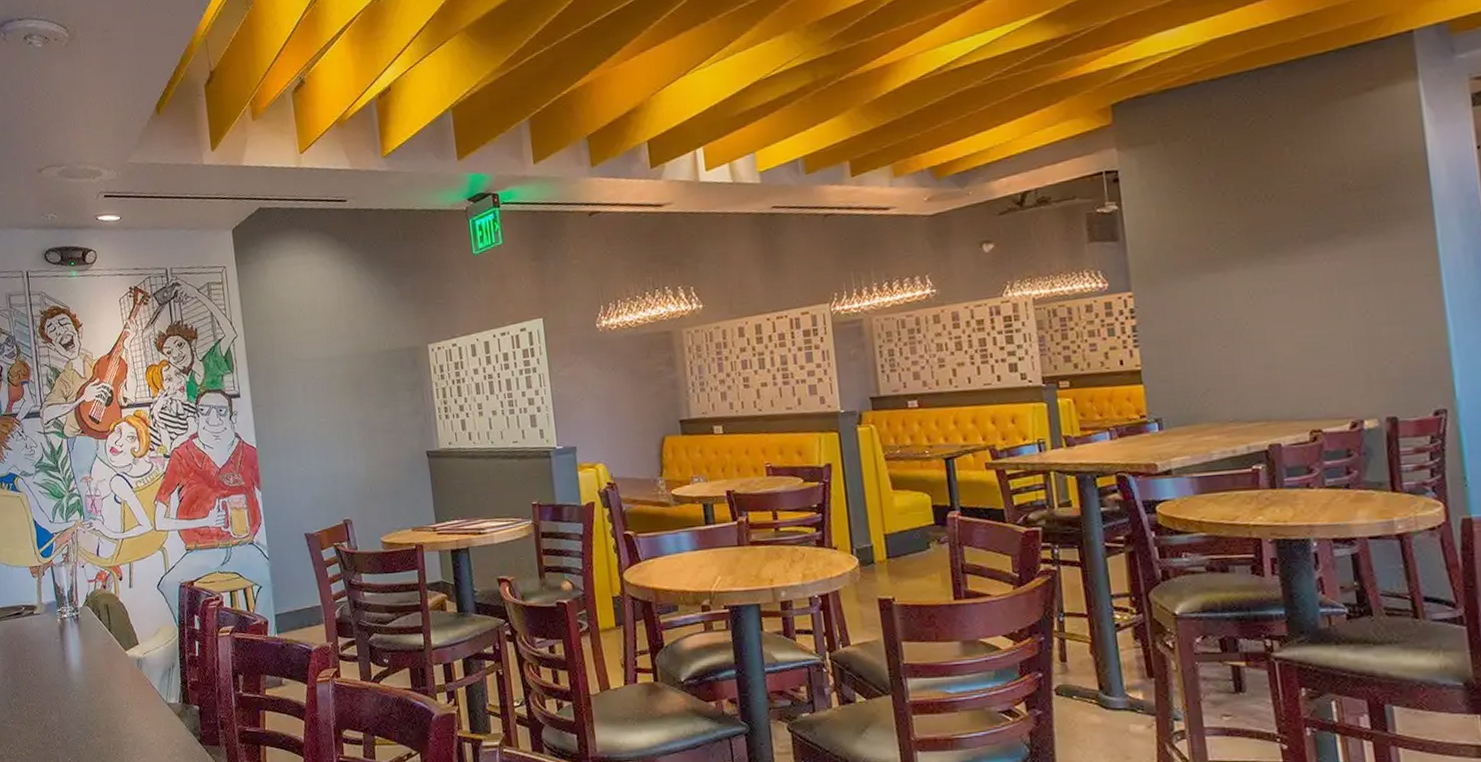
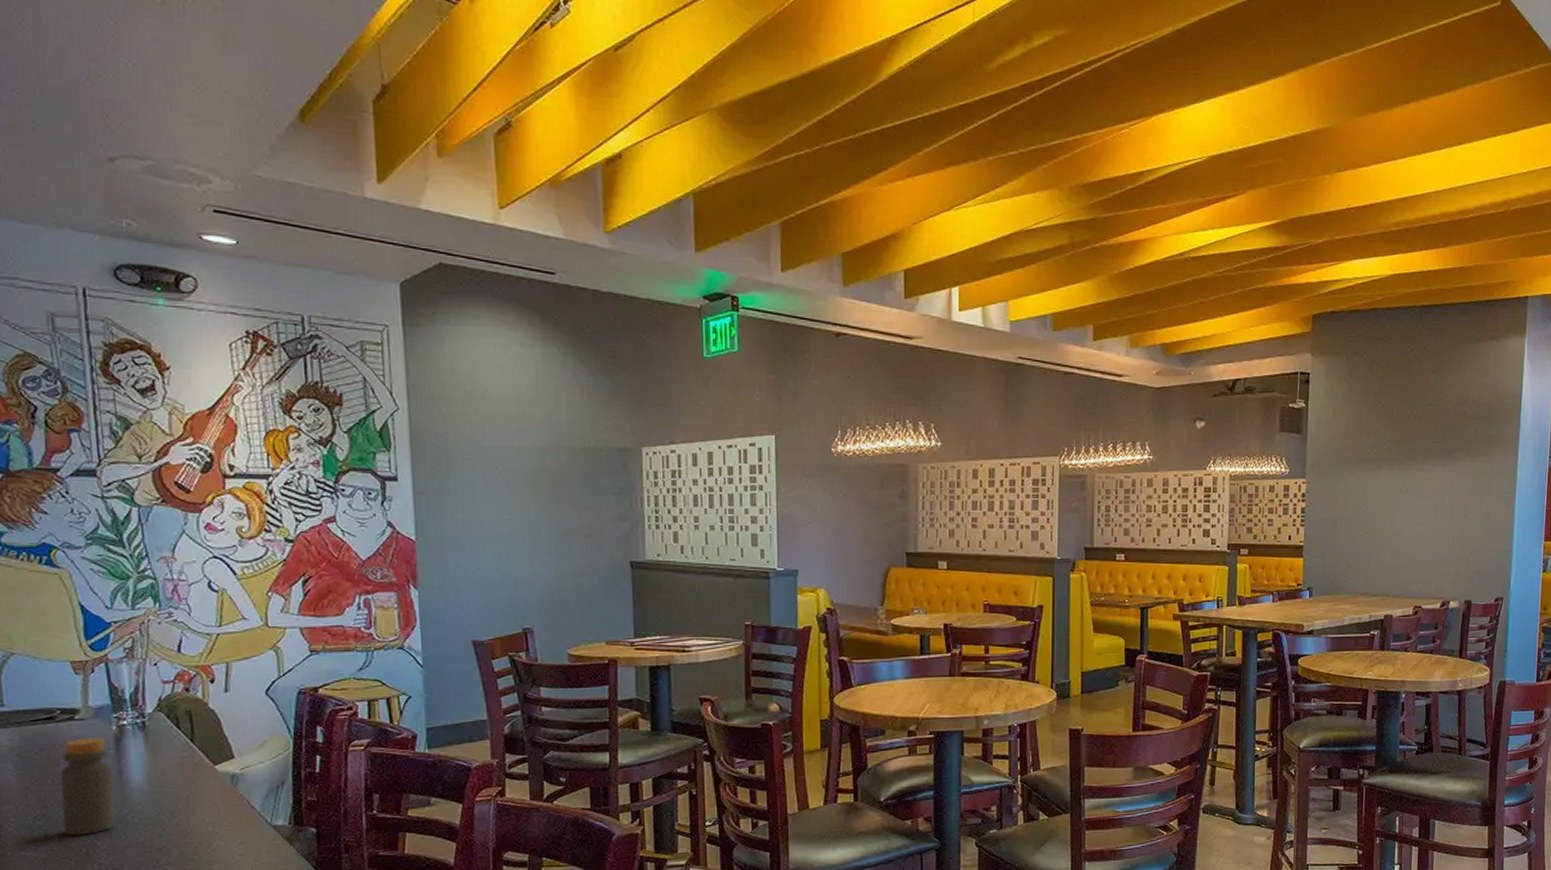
bottle: none [26,629,63,711] -> present [60,737,116,836]

